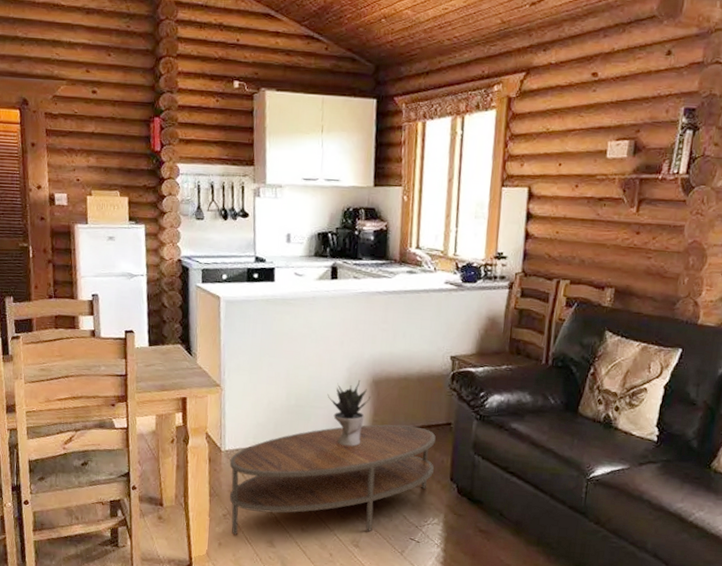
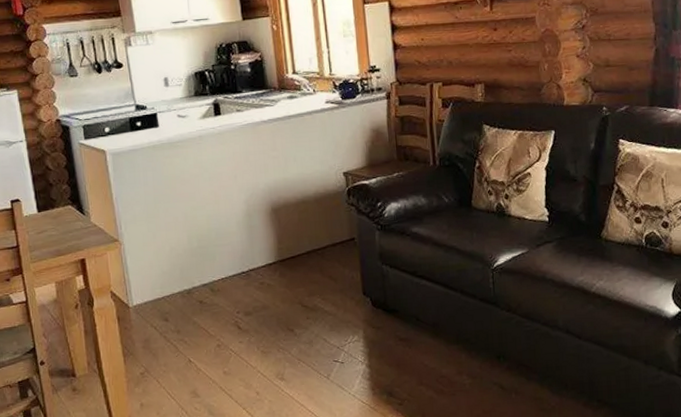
coffee table: present [229,424,436,535] -> none [139,247,346,393]
potted plant: present [327,380,371,446] -> none [228,211,273,279]

